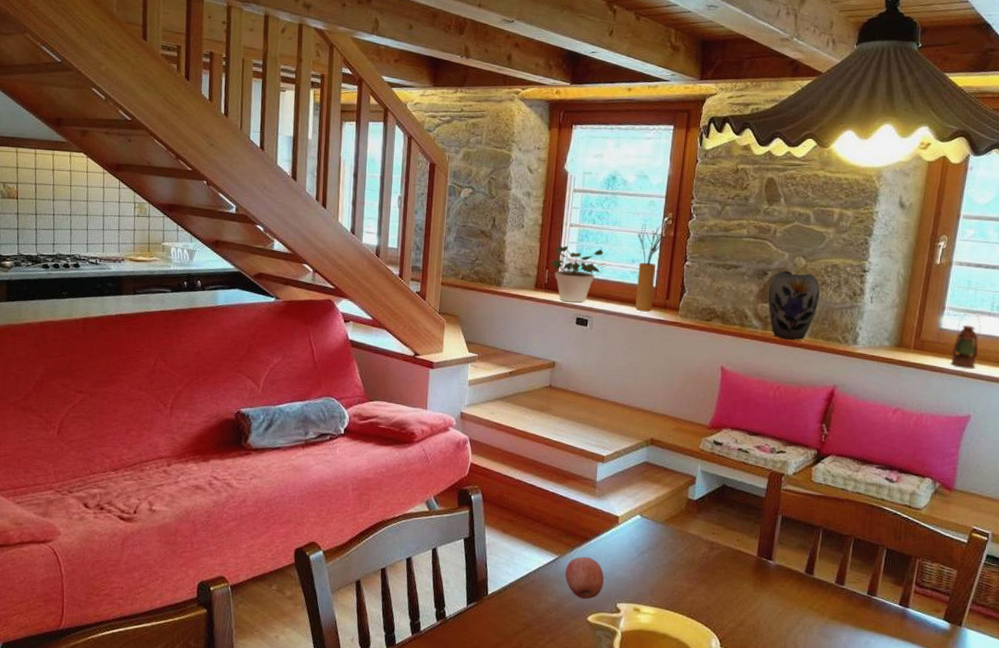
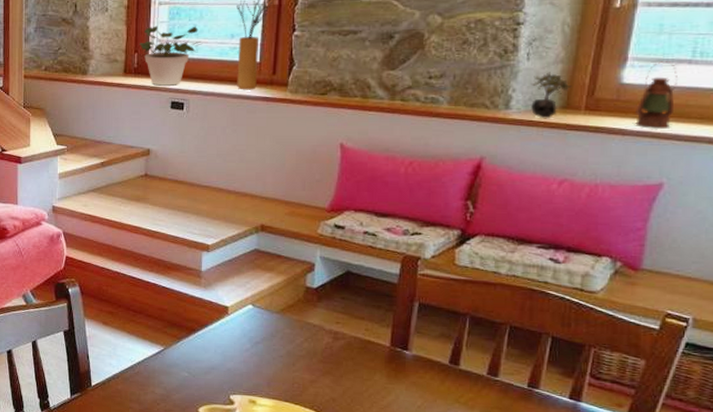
fruit: present [565,556,604,599] -> none [171,347,214,391]
vase: present [768,270,820,341] -> none [395,31,460,110]
succulent plant: none [872,314,904,355] -> present [530,72,572,119]

